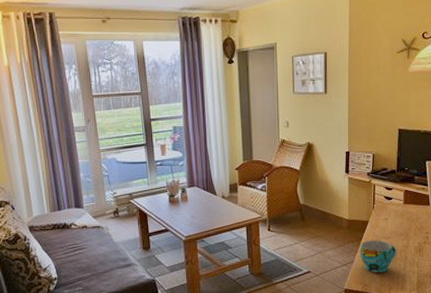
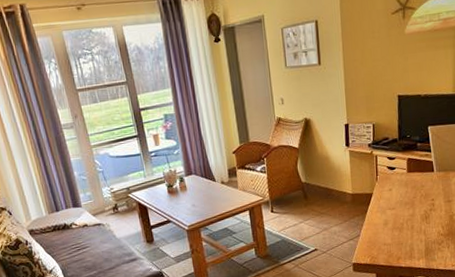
cup: present [360,240,397,273] -> none [365,211,403,244]

